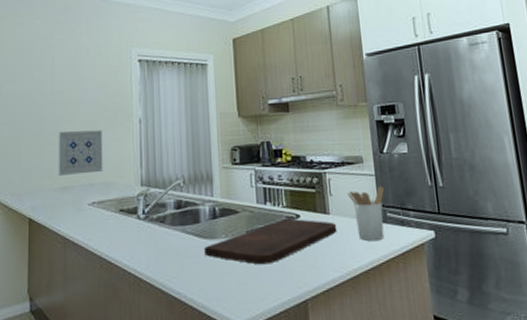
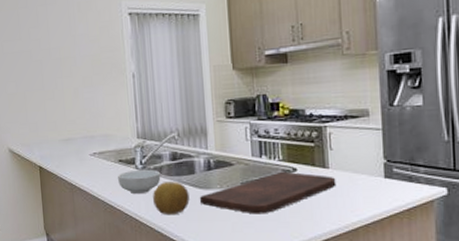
wall art: present [58,130,103,176] -> none [58,85,101,128]
cereal bowl: none [118,219,164,247] -> present [118,169,161,194]
fruit: none [155,232,194,270] -> present [153,181,190,216]
utensil holder: present [347,186,384,241] -> none [349,141,391,195]

